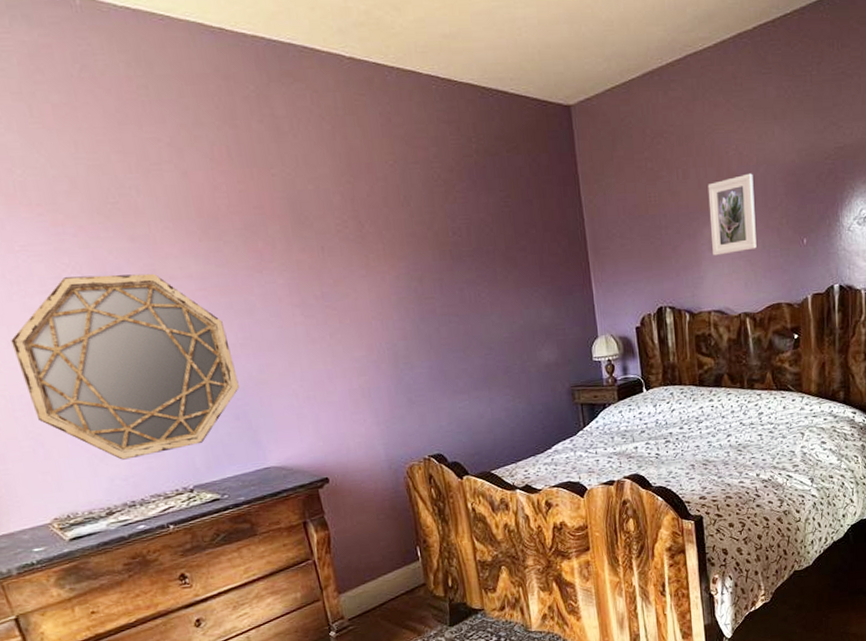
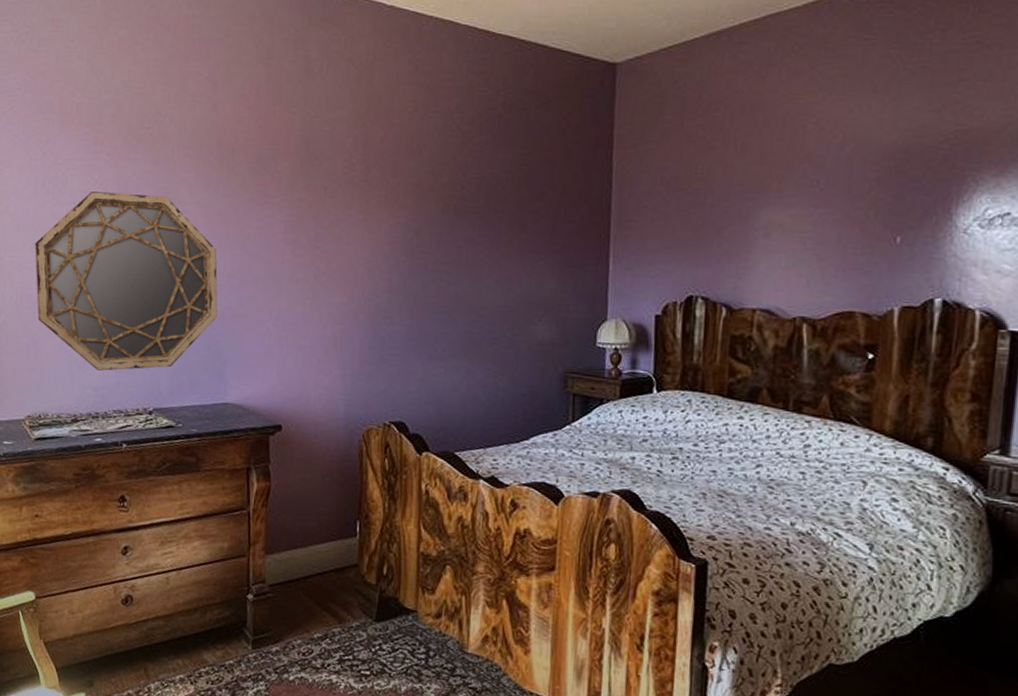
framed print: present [708,173,757,256] -> none [768,152,836,245]

